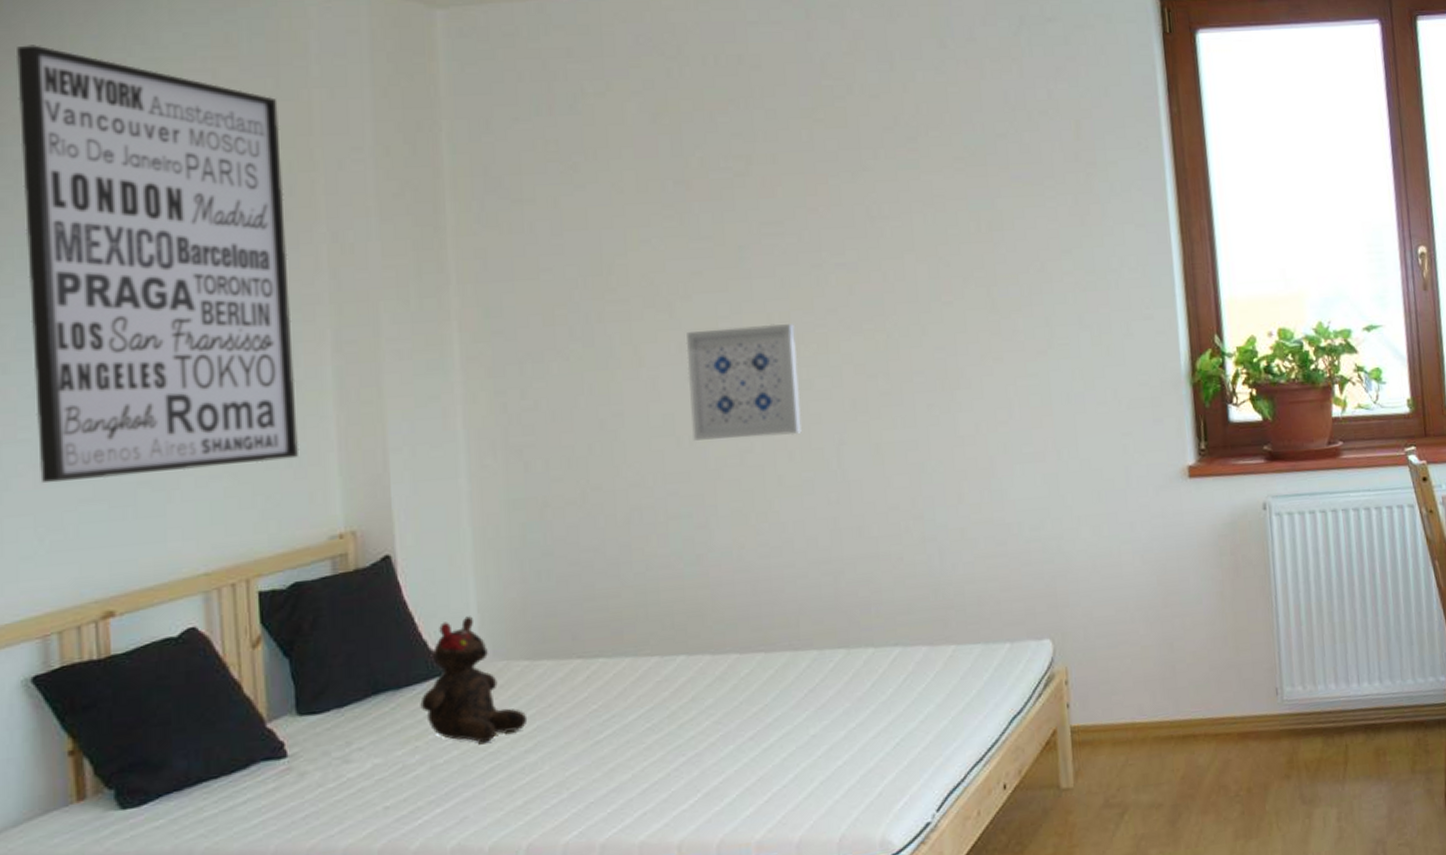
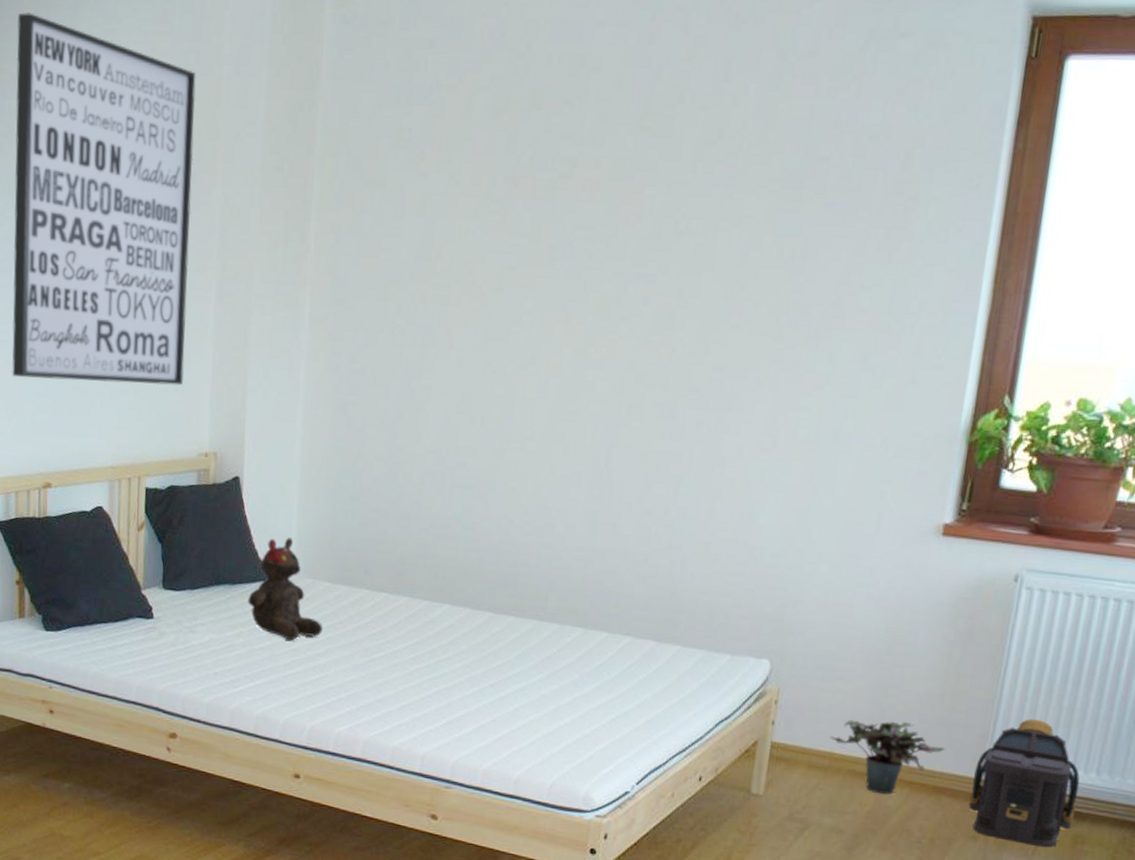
wall art: present [686,324,802,441] -> none [485,322,589,431]
potted plant: none [1126,672,1241,756] -> present [829,719,946,795]
backpack: none [1271,640,1371,772] -> present [968,719,1080,848]

